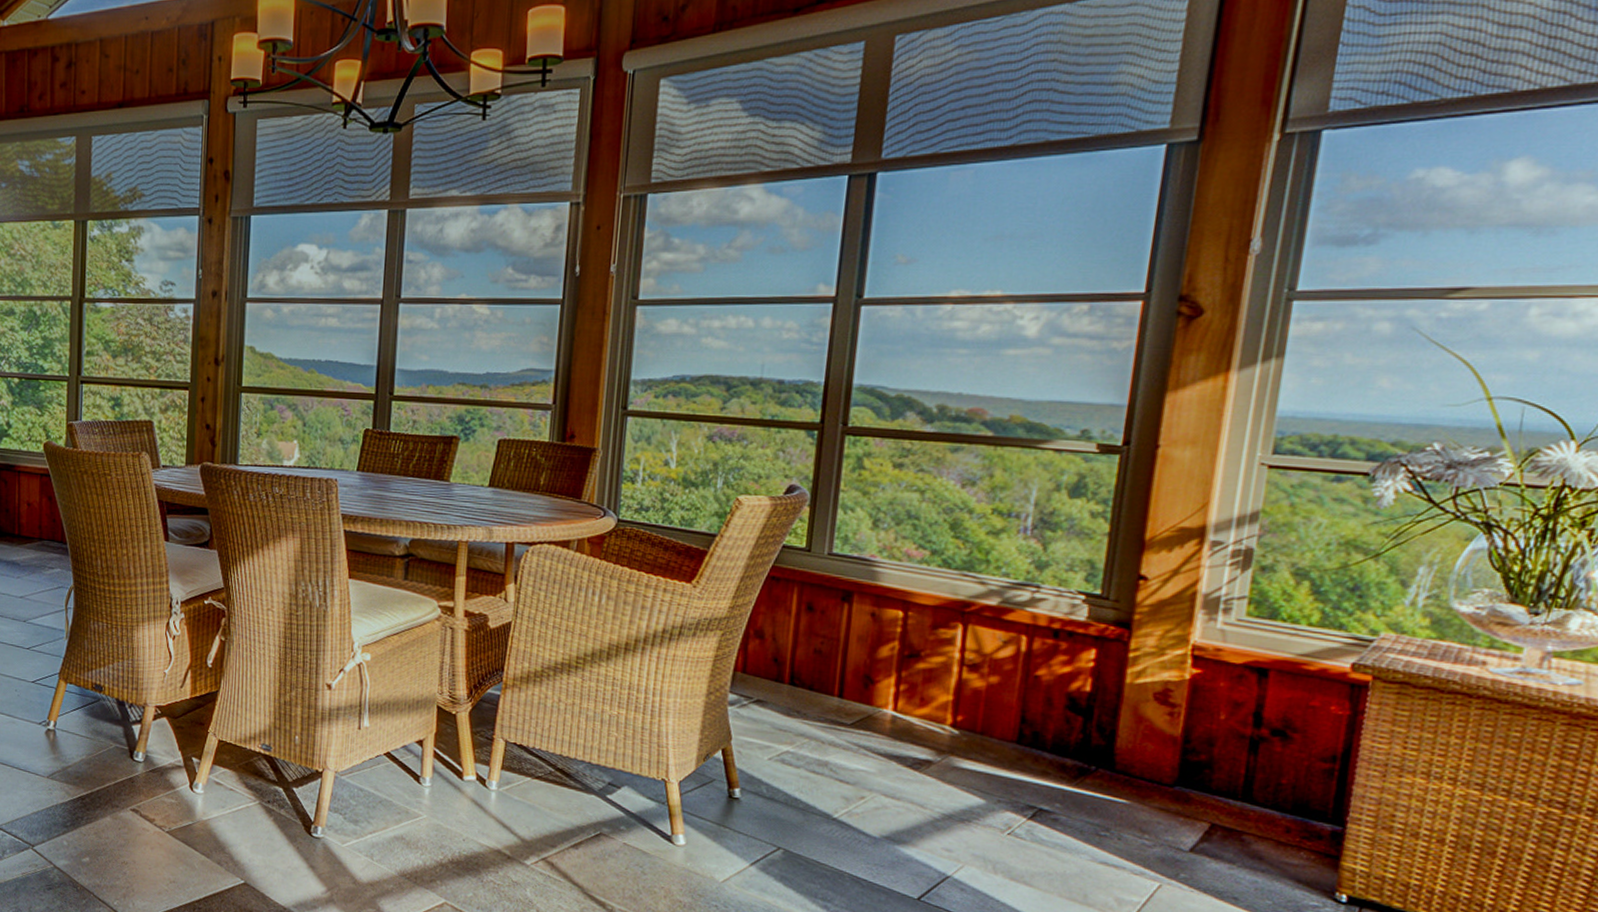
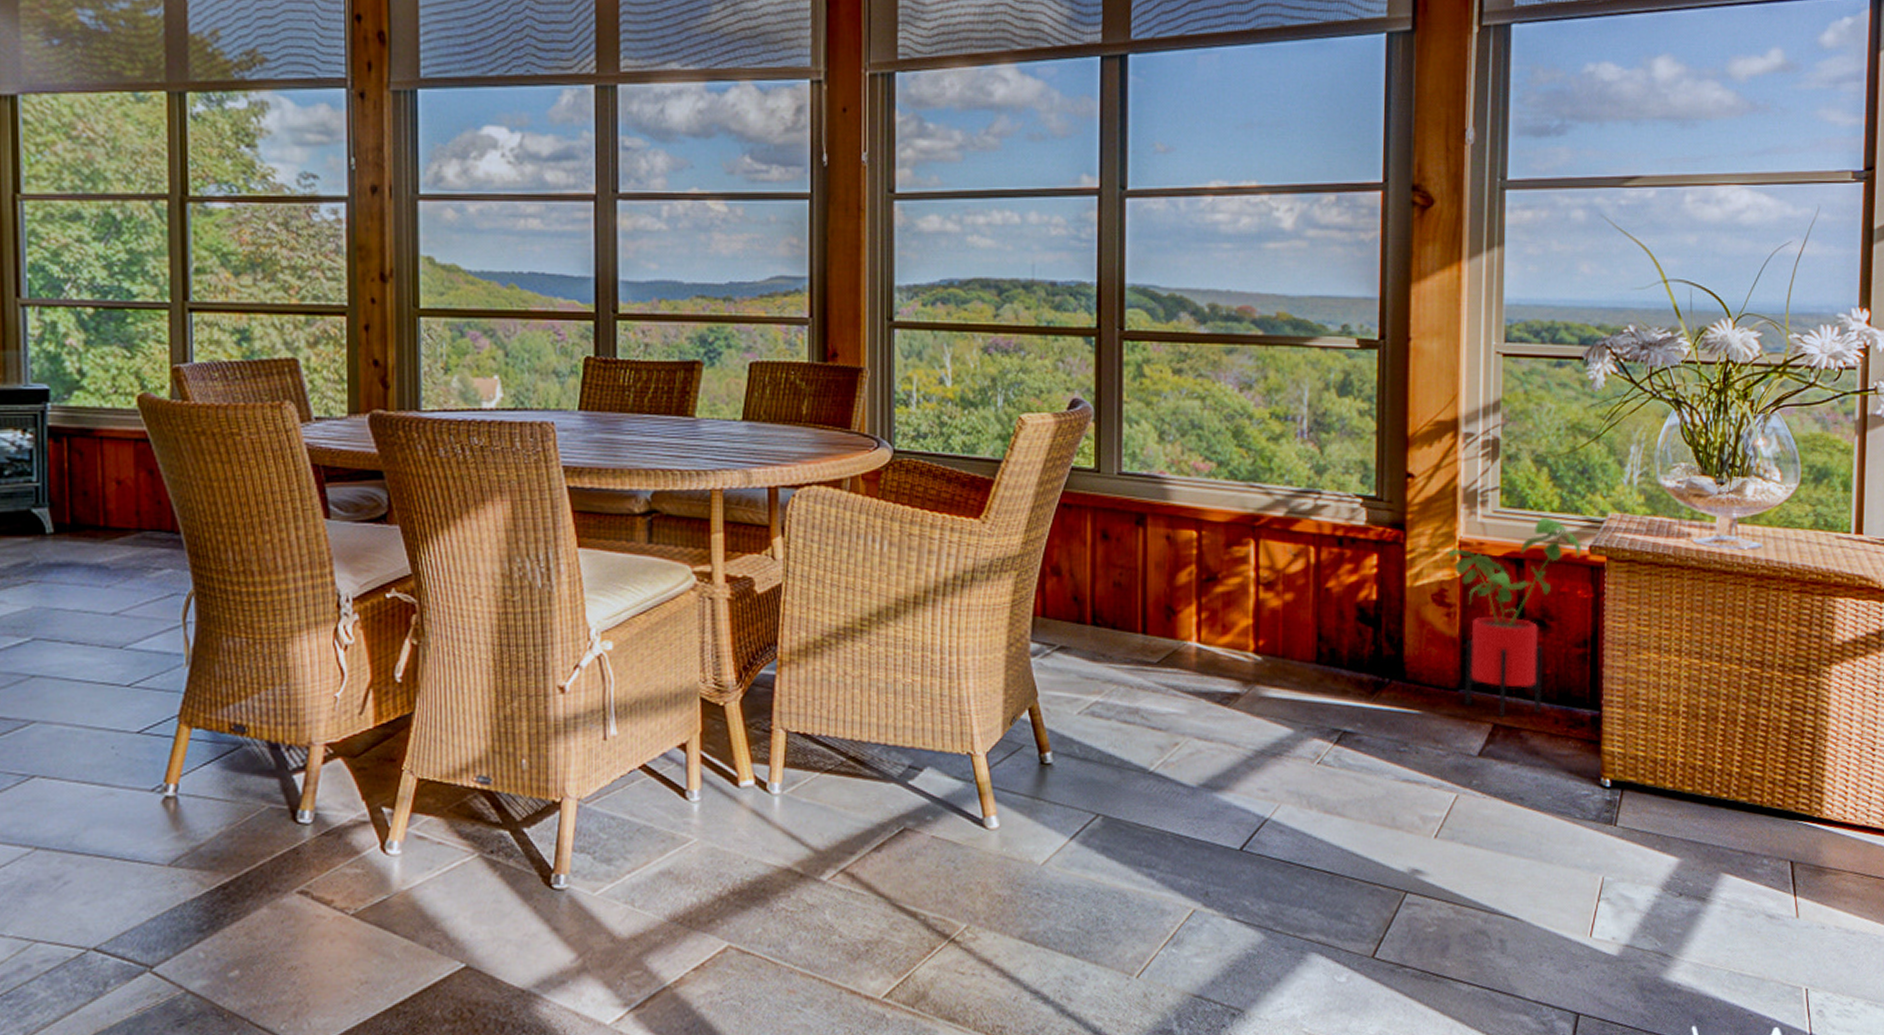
house plant: none [1178,630,1347,821] -> present [1448,517,1586,718]

